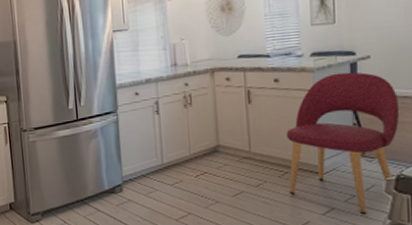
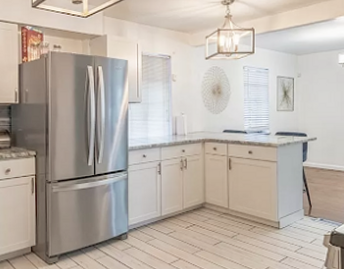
dining chair: present [286,72,400,215] -> none [255,149,335,263]

